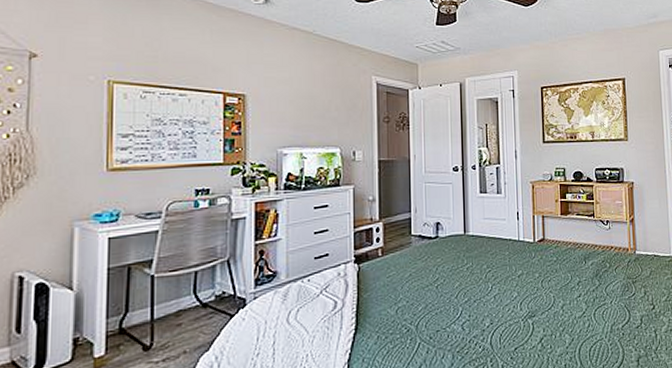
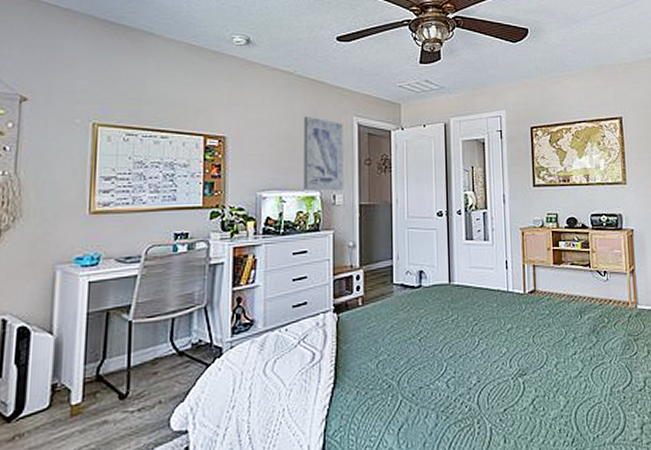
wall art: none [324,74,363,148] -> present [304,115,343,191]

